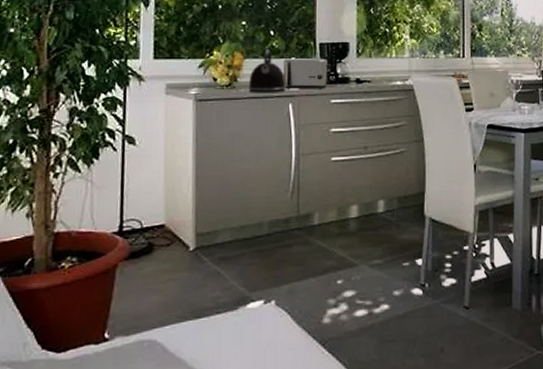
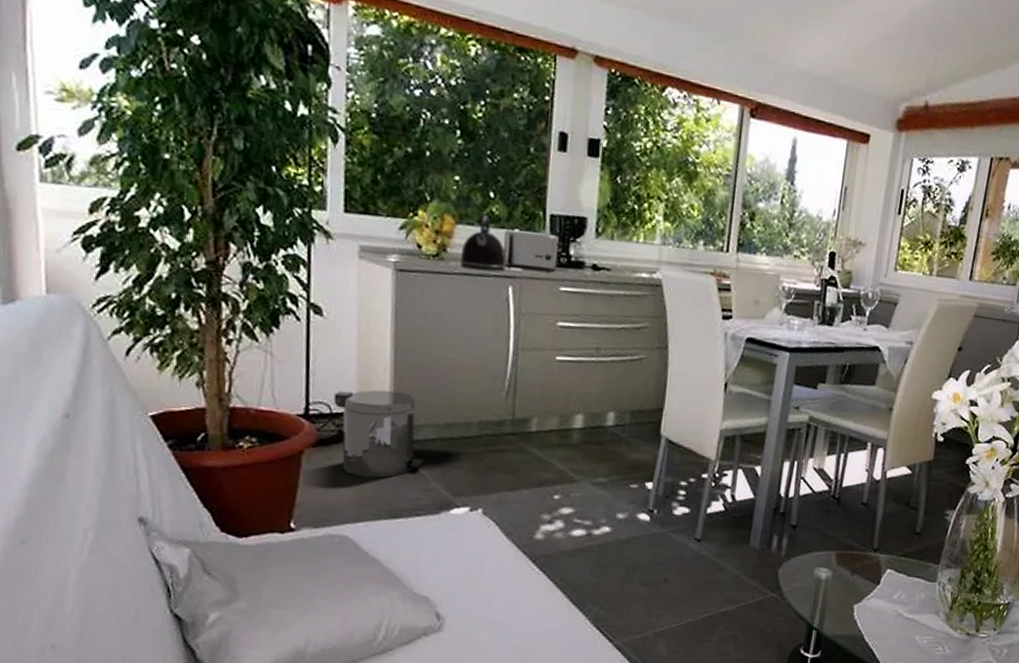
trash can: none [144,203,223,283] -> present [333,390,424,478]

